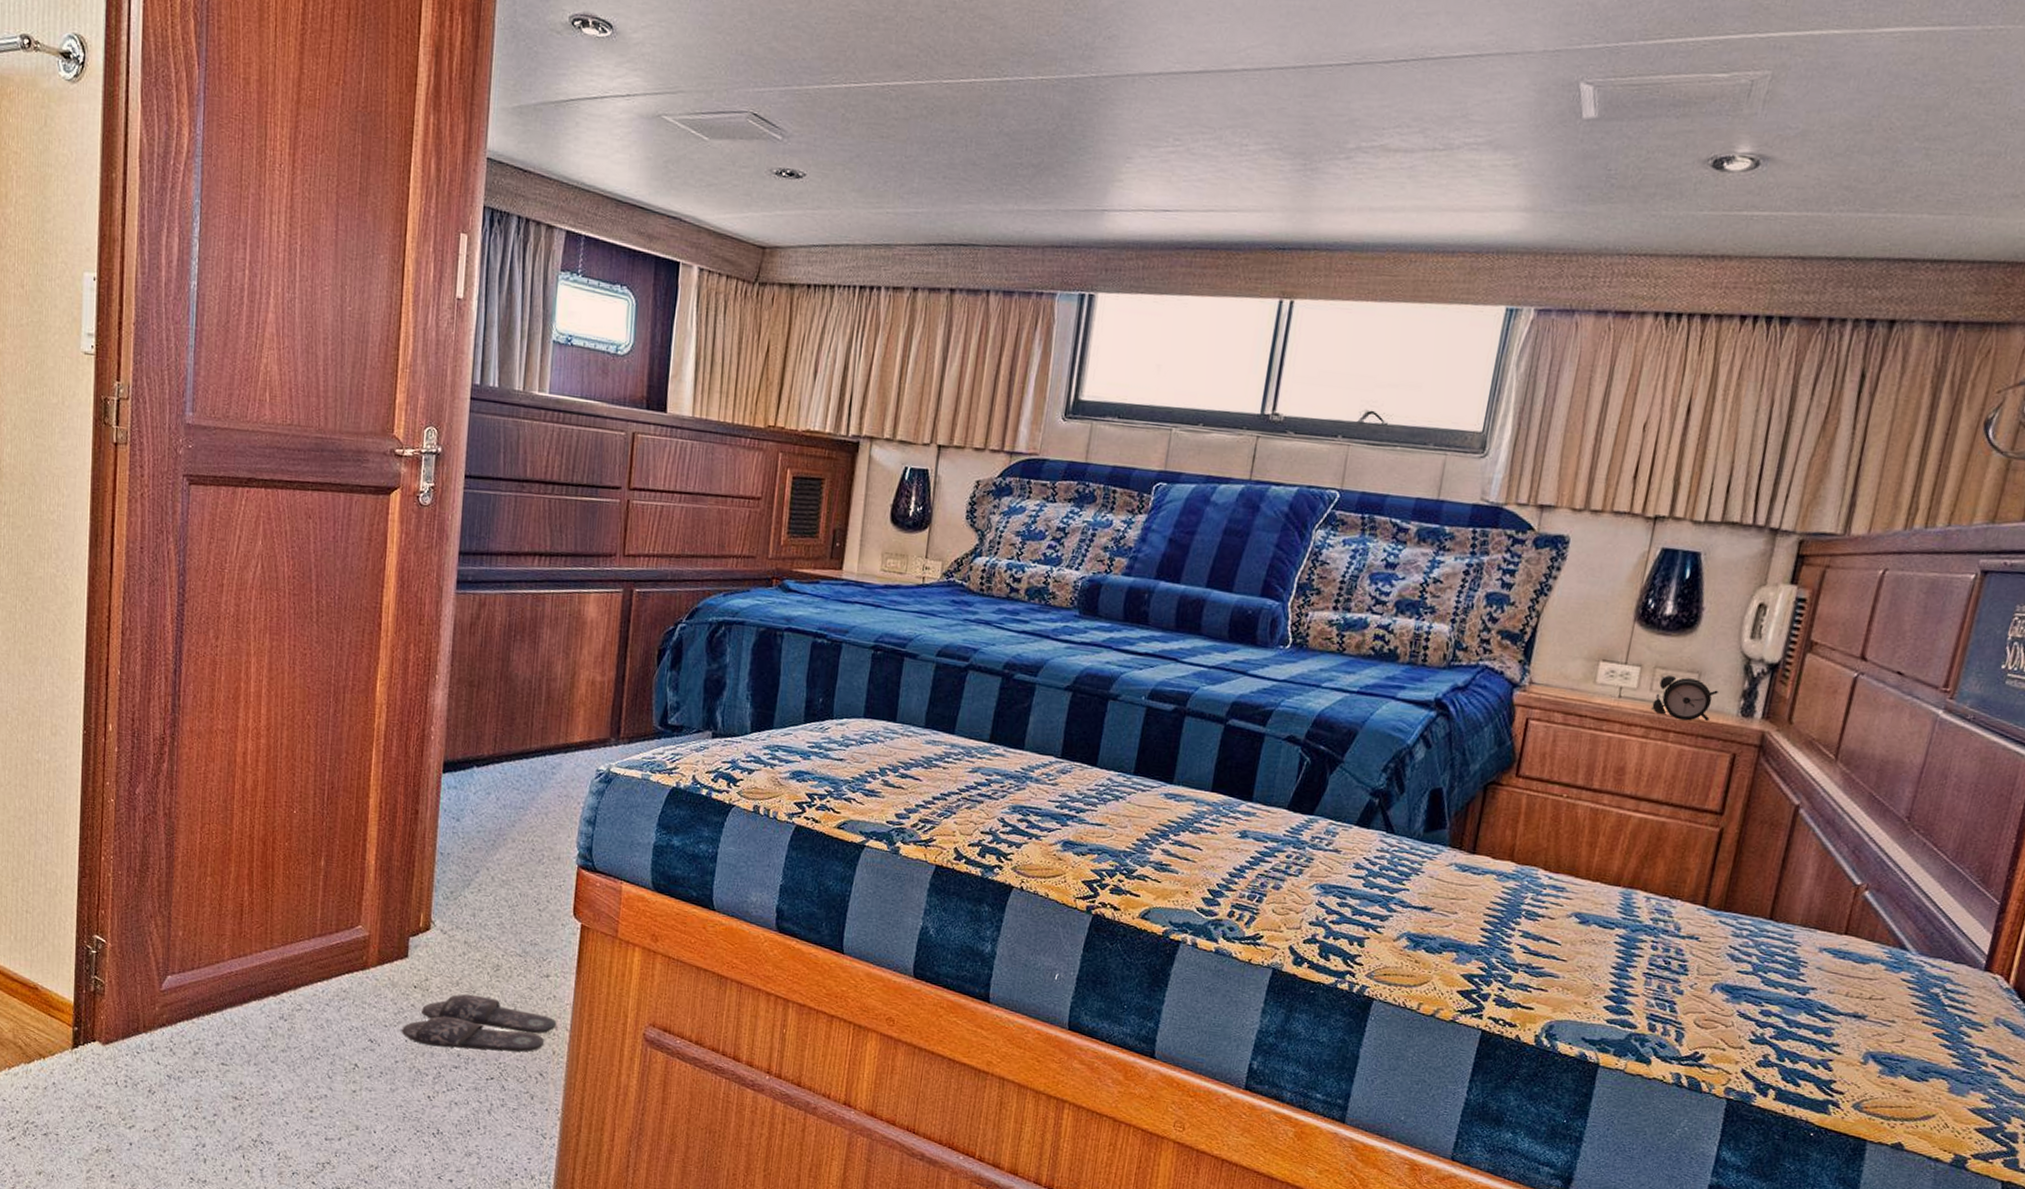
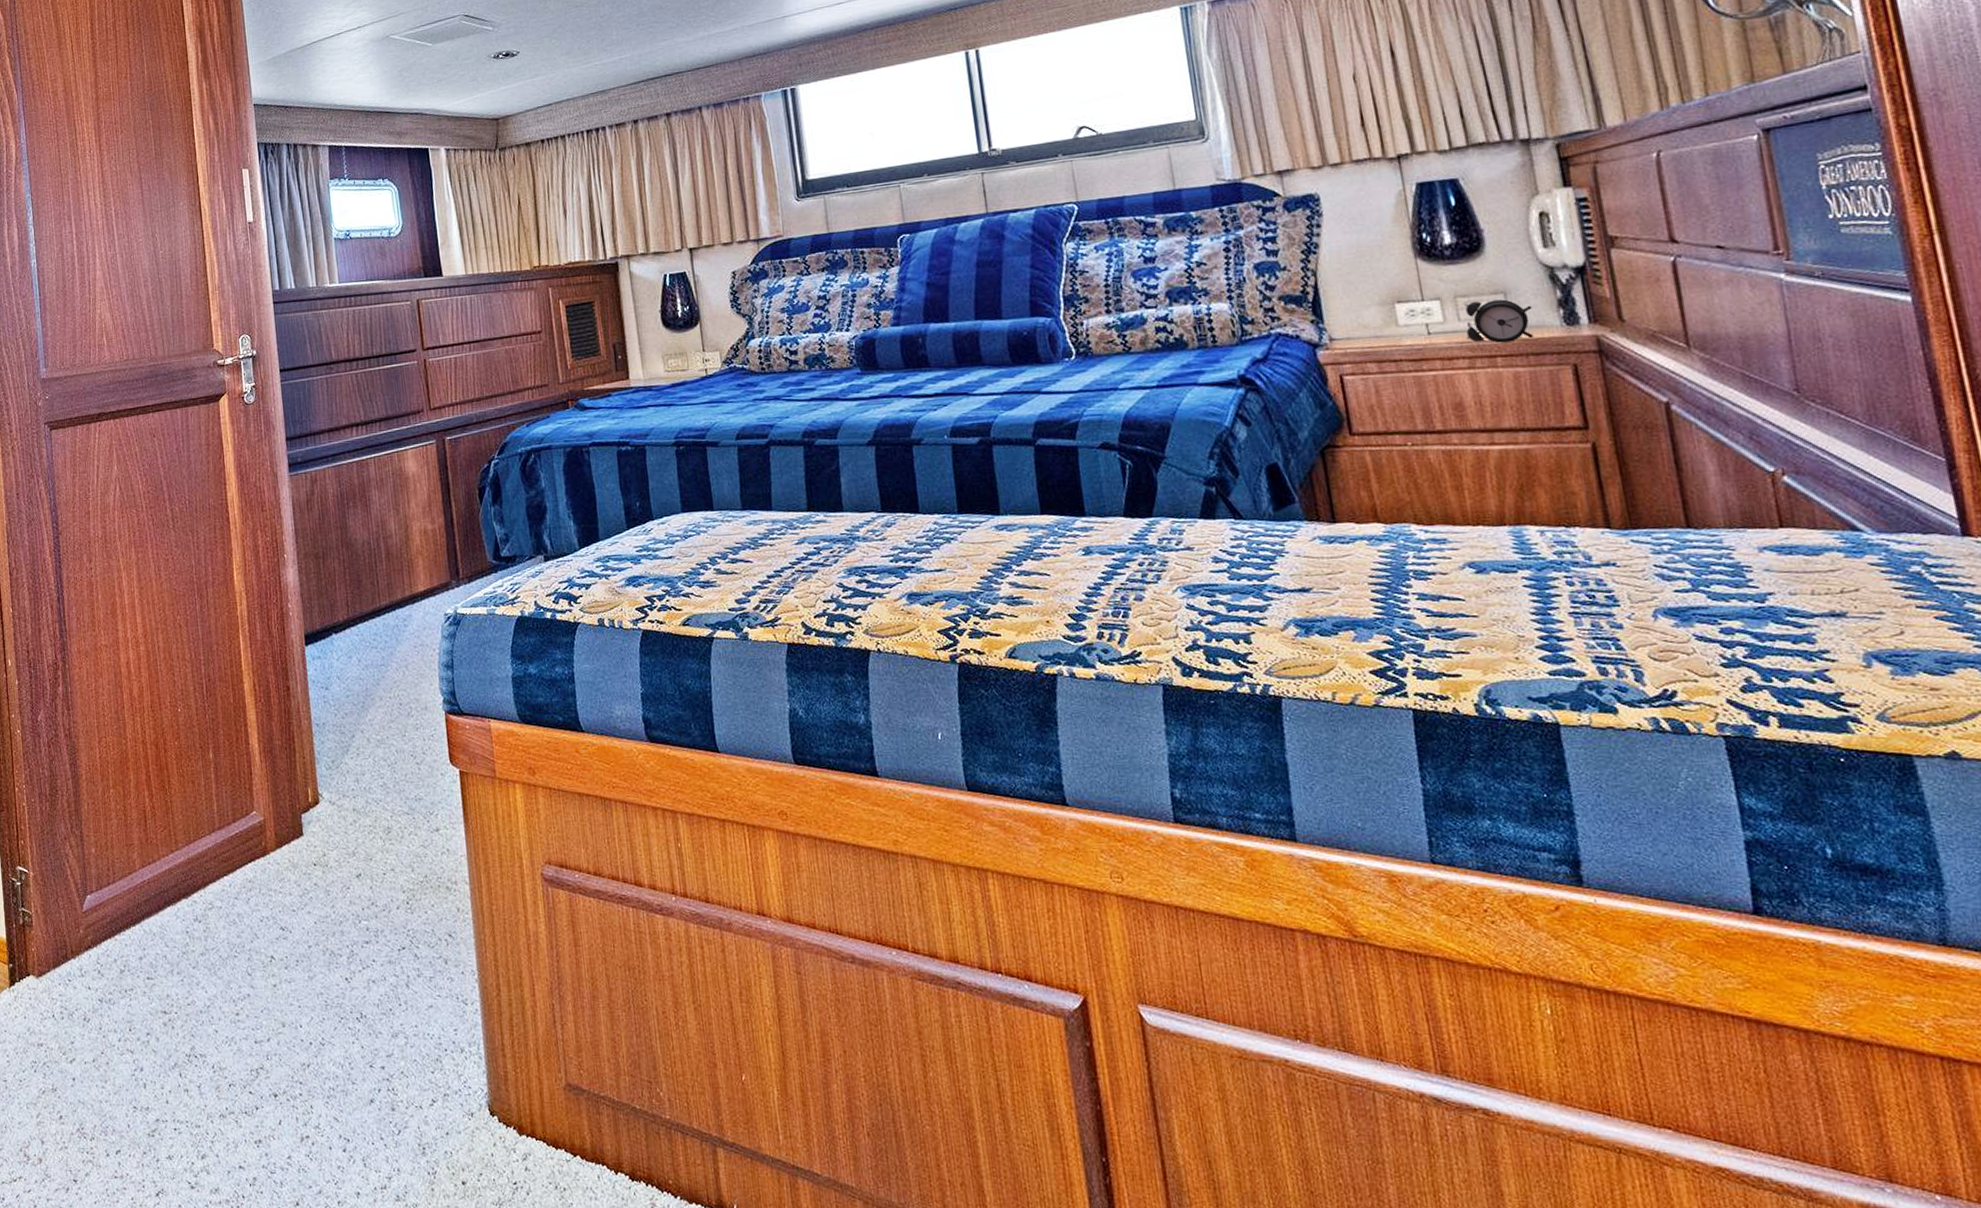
slippers: present [402,994,557,1052] -> none [310,862,456,924]

